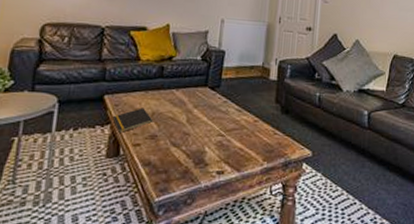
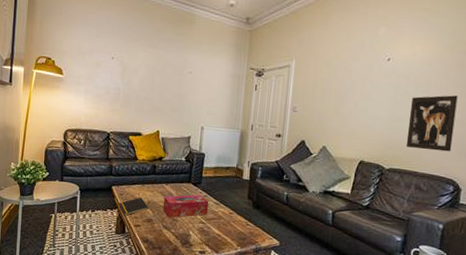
tissue box: none [171,100,230,132] -> present [162,194,209,218]

